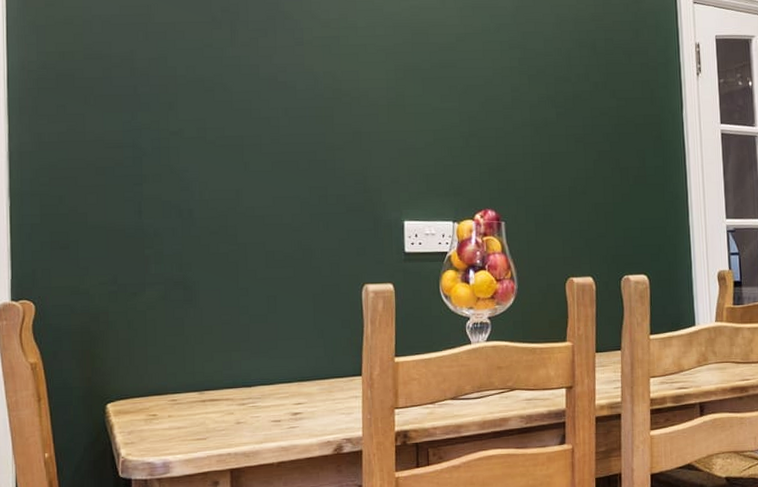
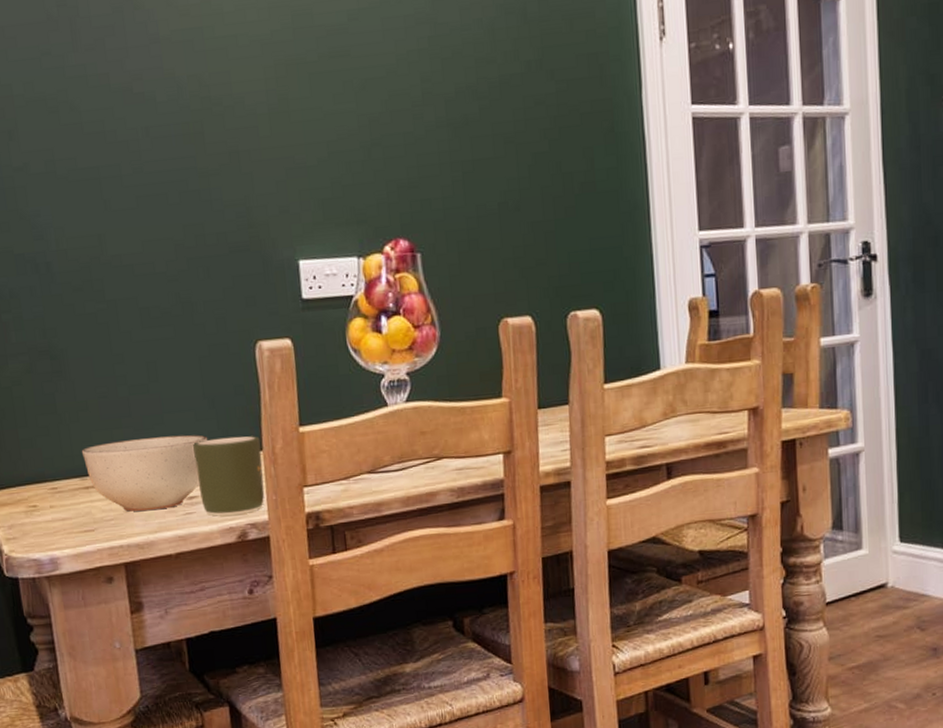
bowl: none [202,359,315,424] -> present [81,434,208,512]
mug: none [302,362,361,431] -> present [193,436,265,516]

